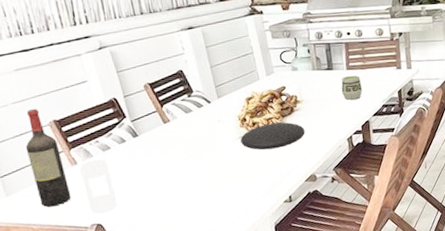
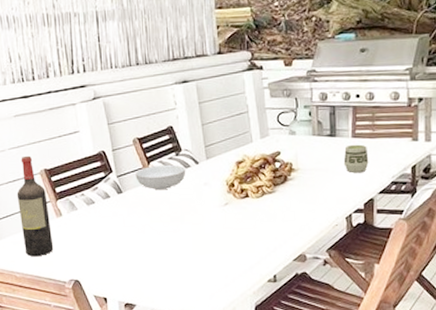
motion sensor: present [80,158,118,214] -> none [64,213,96,270]
serving bowl: none [149,105,200,130] -> present [135,164,186,190]
plate: present [240,122,306,150] -> none [226,191,298,221]

